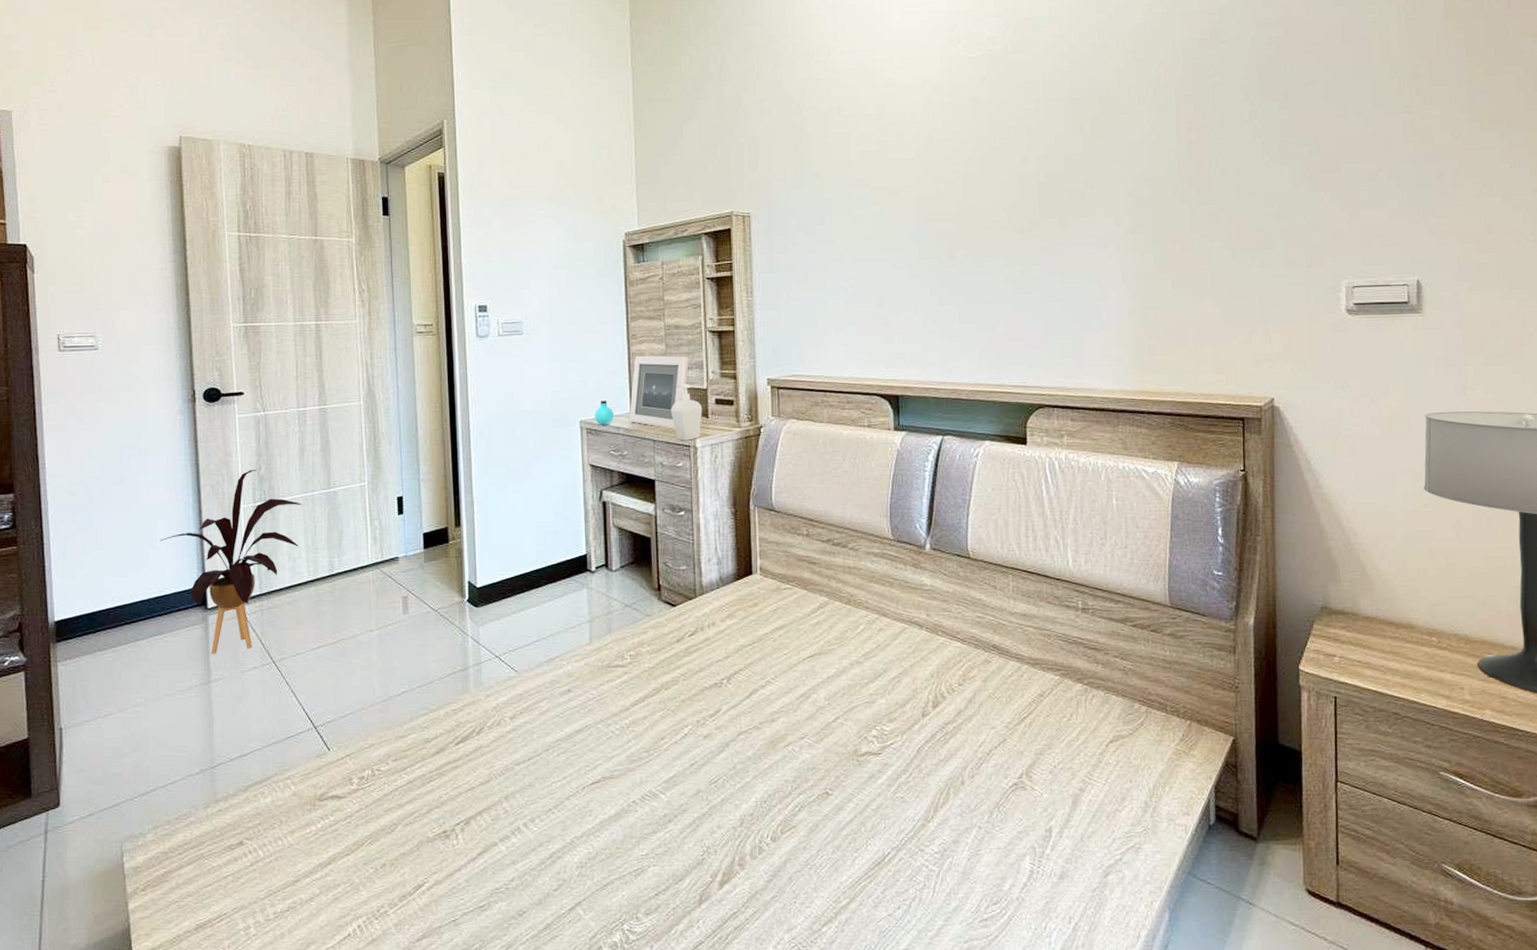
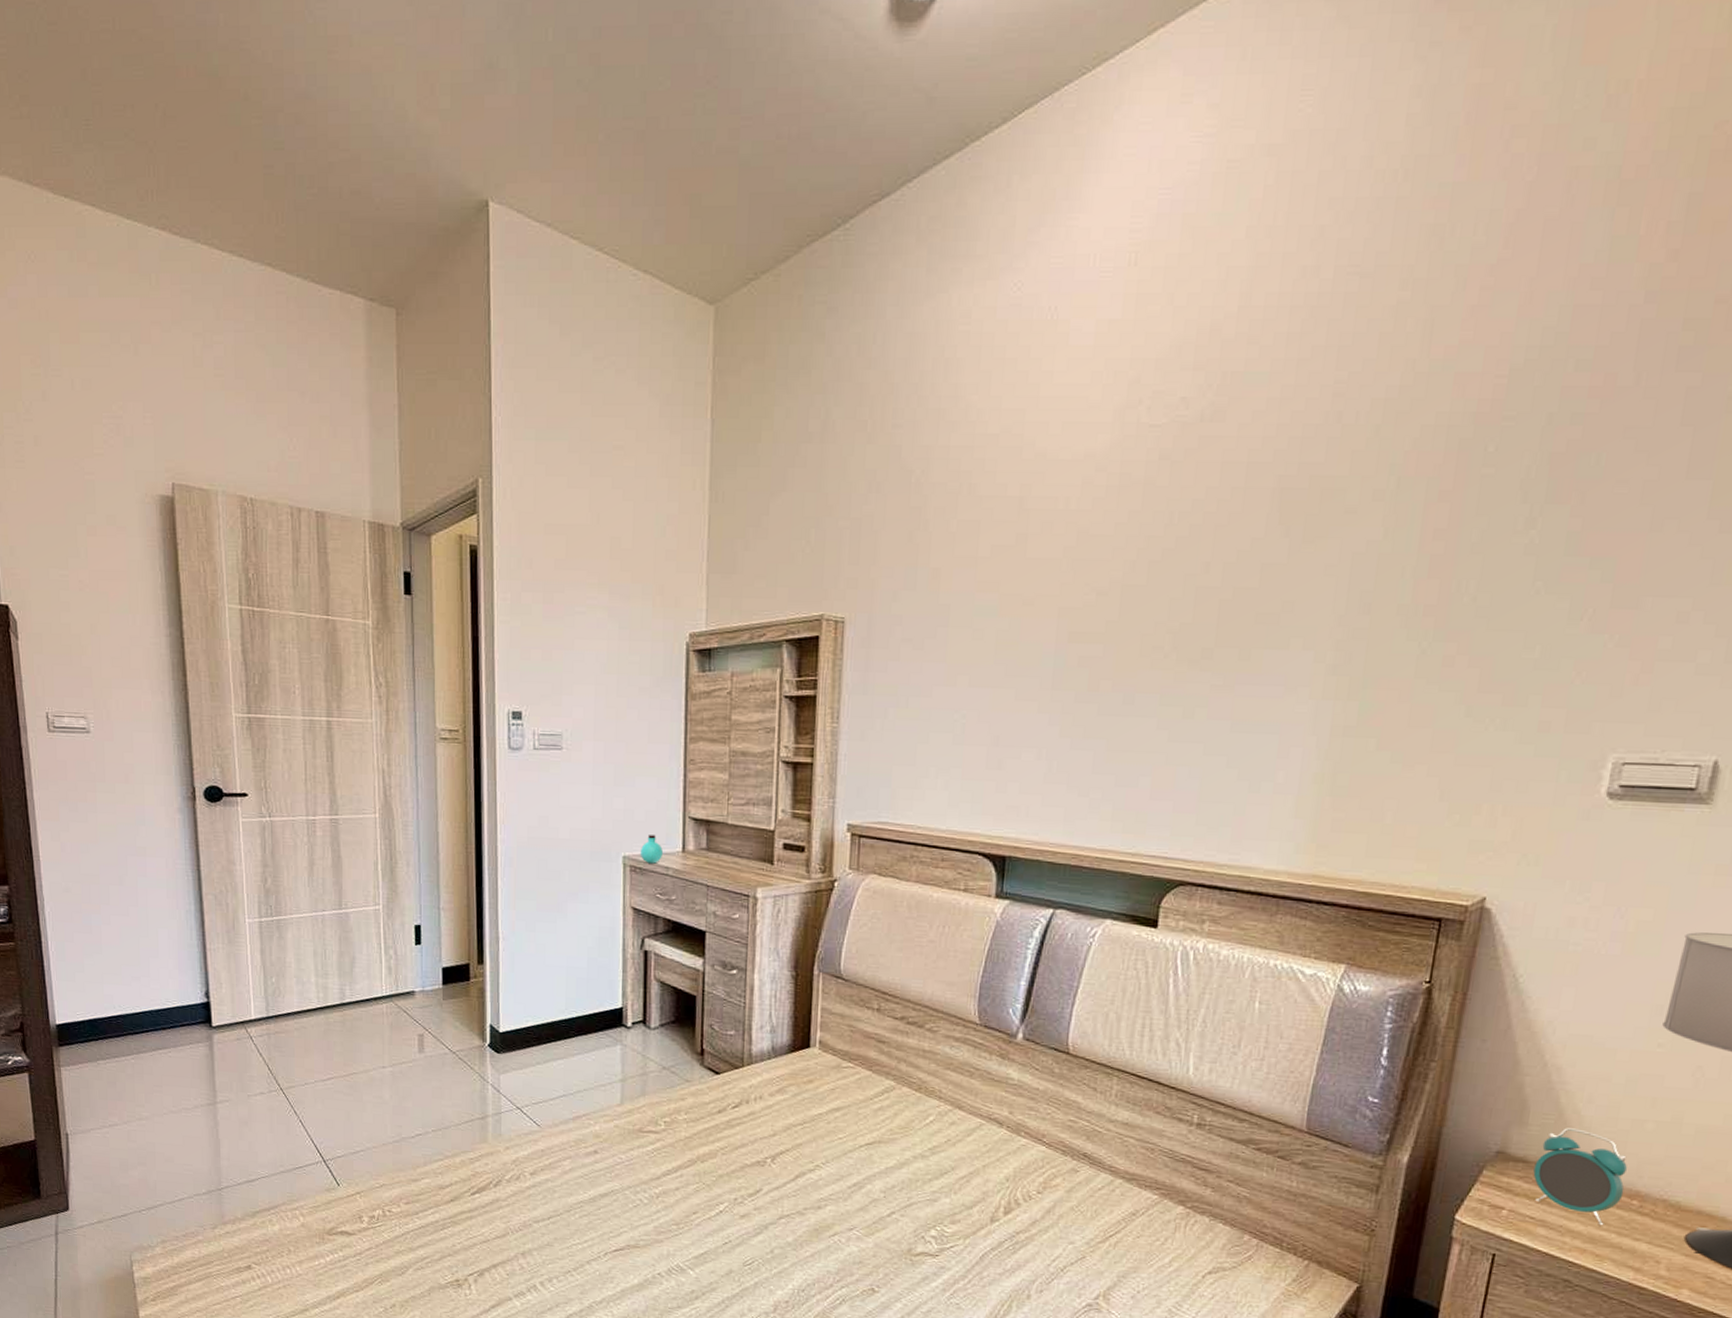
house plant: present [160,470,303,654] -> none [161,881,312,1075]
picture frame: present [629,355,689,429] -> none [680,785,756,875]
soap bottle: present [670,383,703,441] -> none [729,822,768,889]
alarm clock: none [1352,581,1424,663] -> present [1533,1128,1627,1227]

